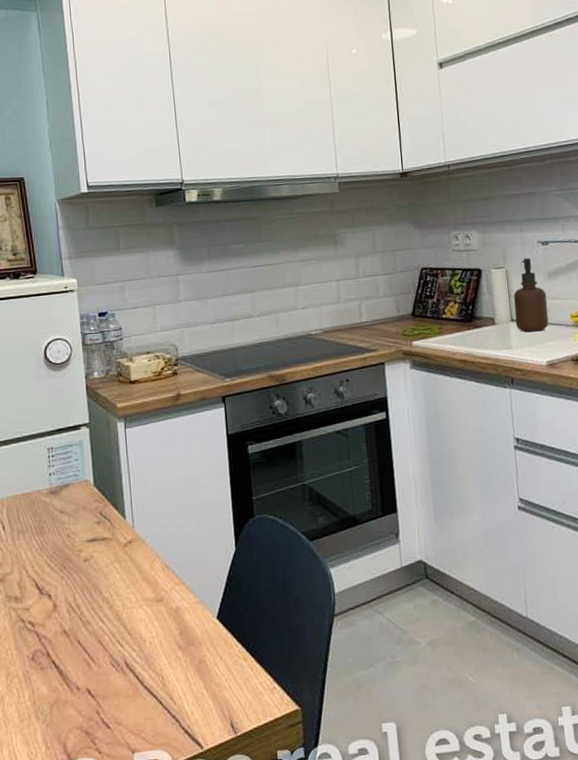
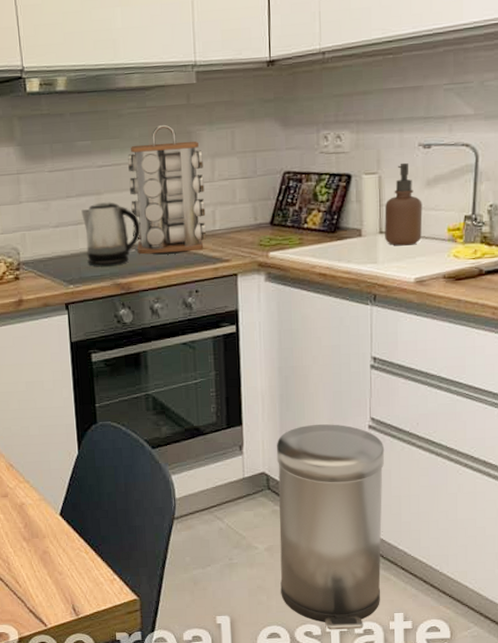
kettle: none [237,299,293,360] -> present [81,202,141,266]
spice rack: none [279,228,355,347] -> present [128,124,207,255]
pedal bin: none [431,506,547,732] -> present [276,424,385,630]

